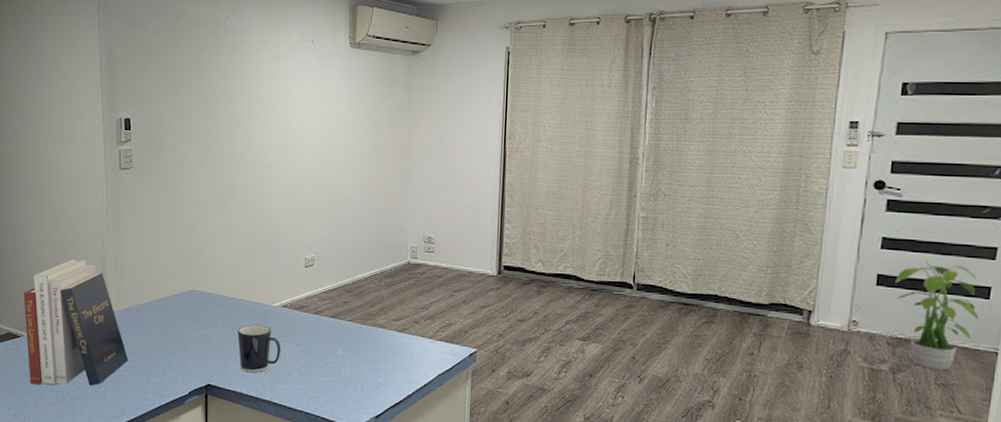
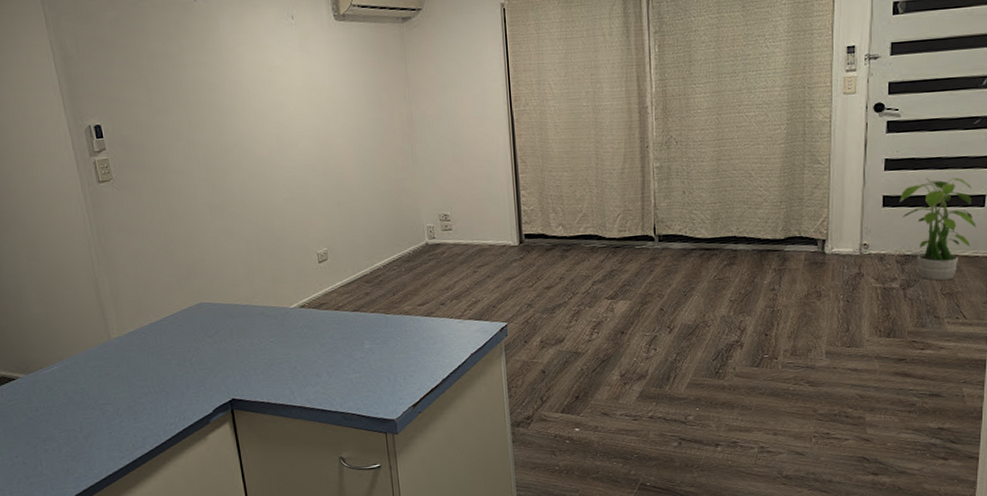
books: present [23,258,129,386] -> none [11,286,142,427]
mug: present [237,324,280,373] -> none [256,329,305,381]

